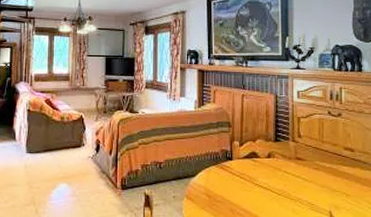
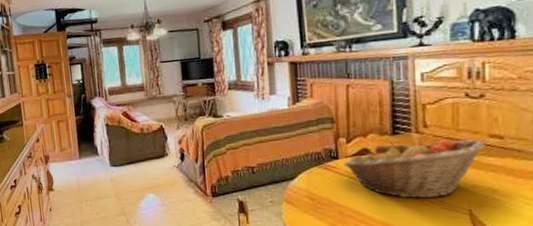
fruit basket: none [237,148,341,200] -> present [344,139,485,199]

